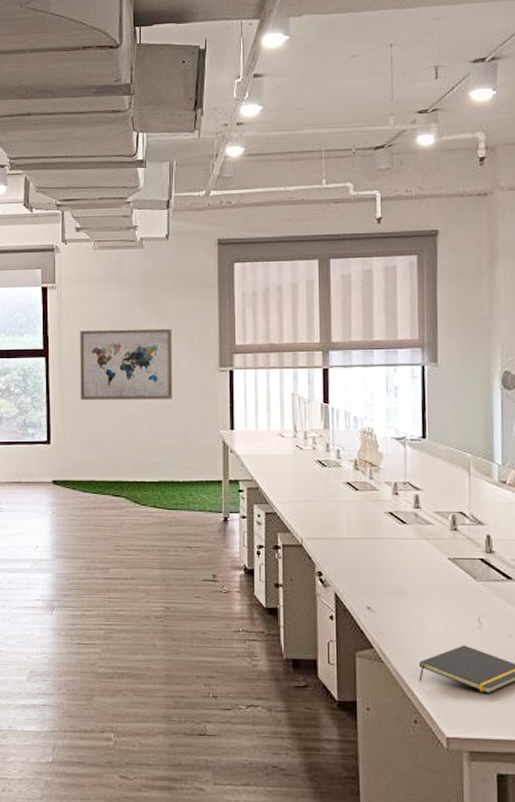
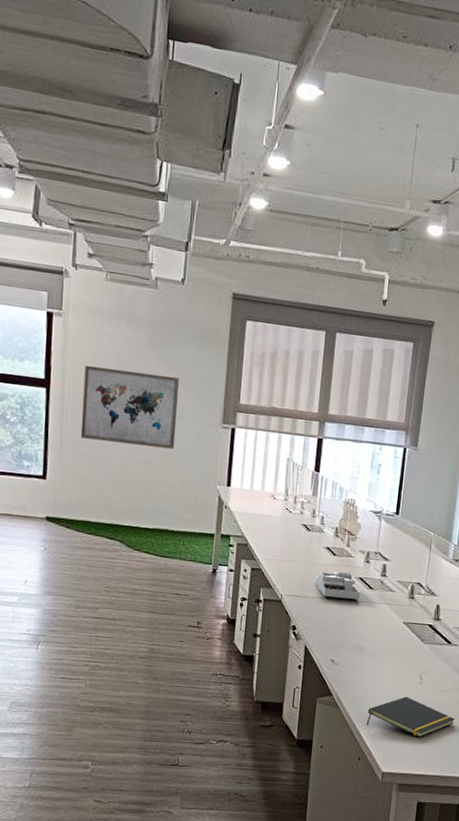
desk organizer: none [338,508,393,537] -> present [315,571,361,600]

